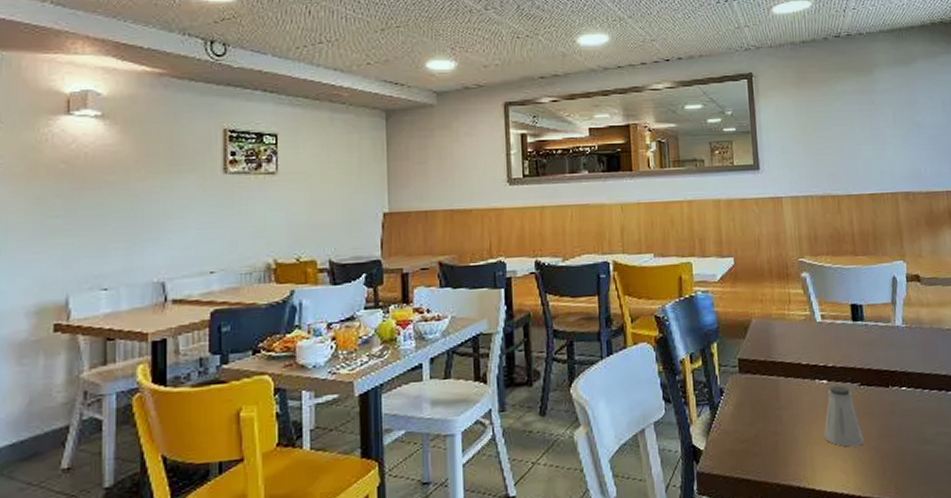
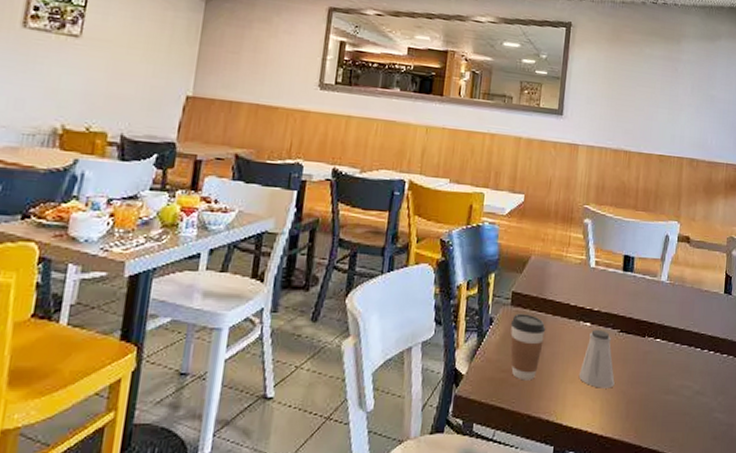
coffee cup: none [742,379,781,449] -> present [510,313,546,381]

